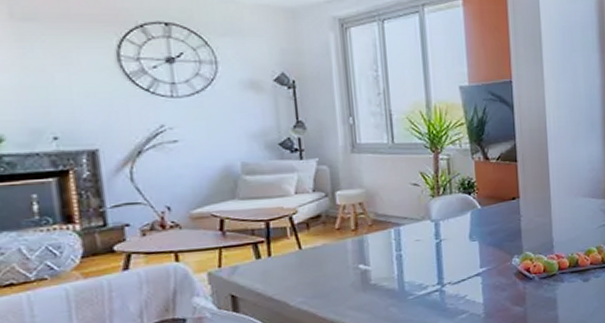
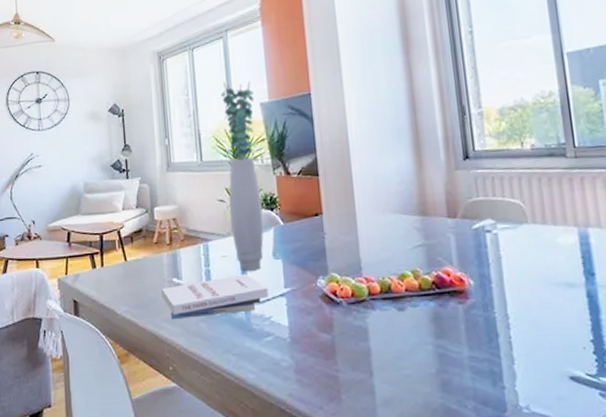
books: none [345,256,464,306] -> present [161,274,269,319]
vase: none [415,61,461,254] -> present [220,81,264,271]

